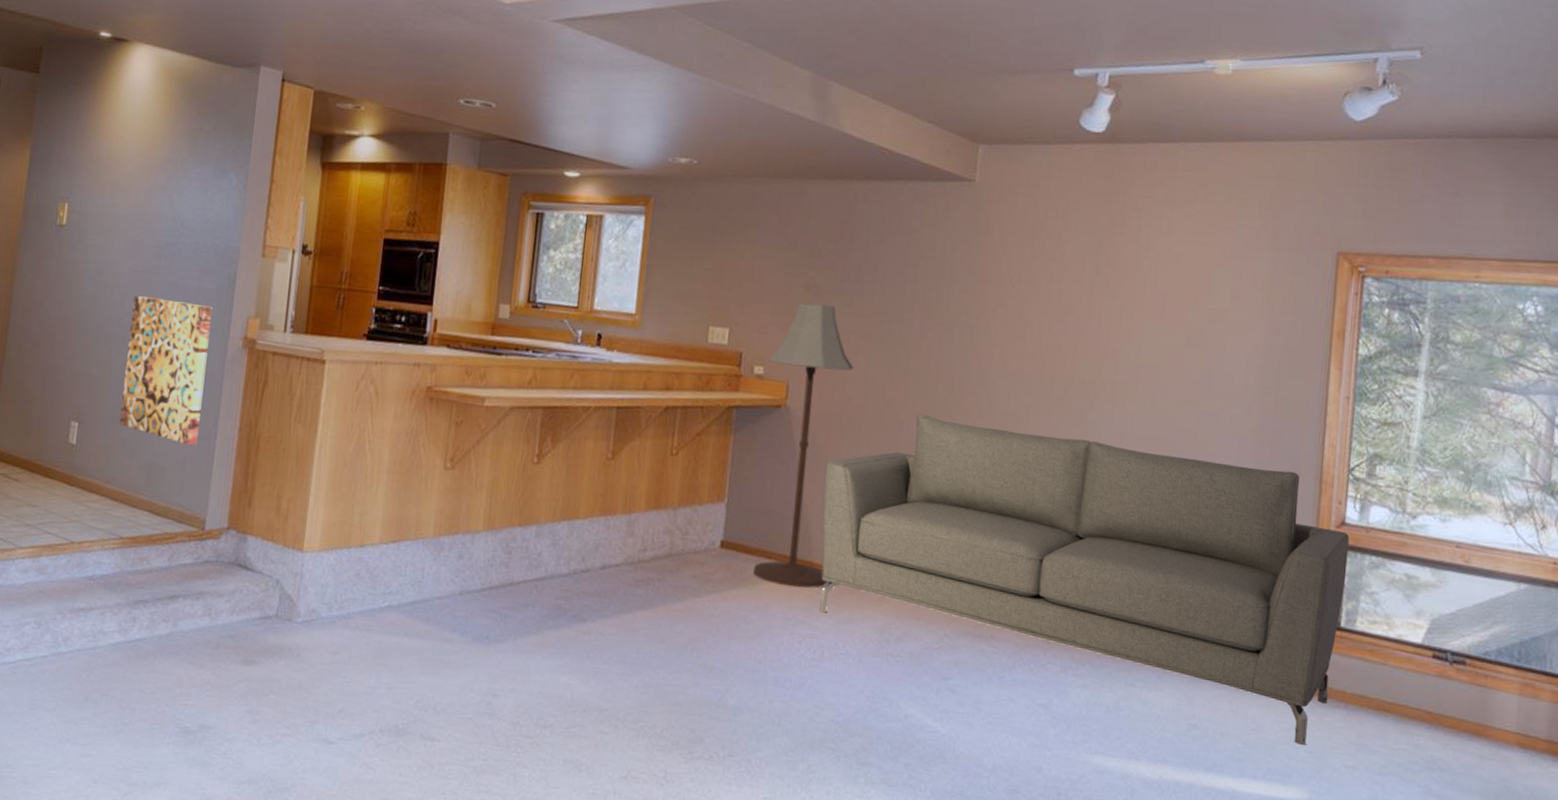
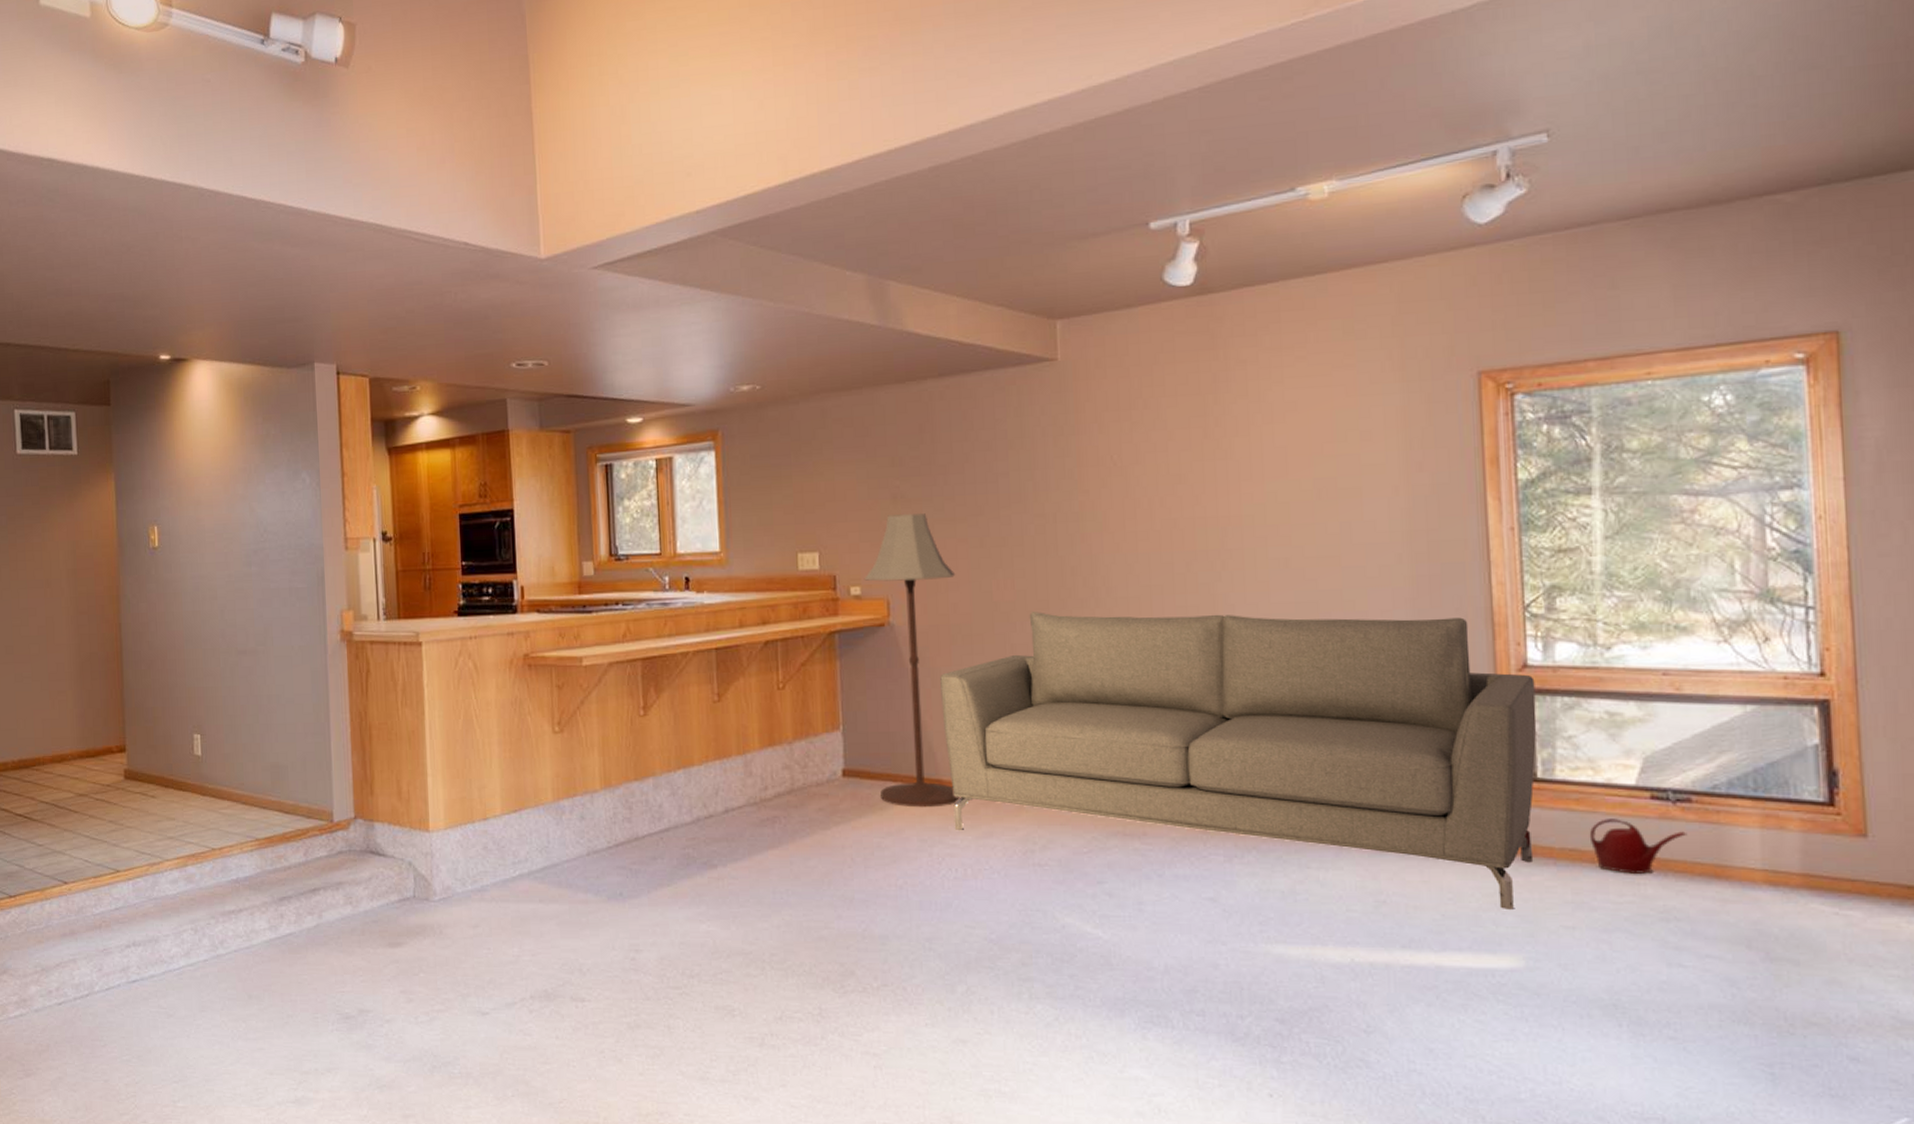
wall art: present [119,295,213,445] -> none [231,604,313,742]
watering can: none [1377,671,1459,726] -> present [1589,819,1688,874]

